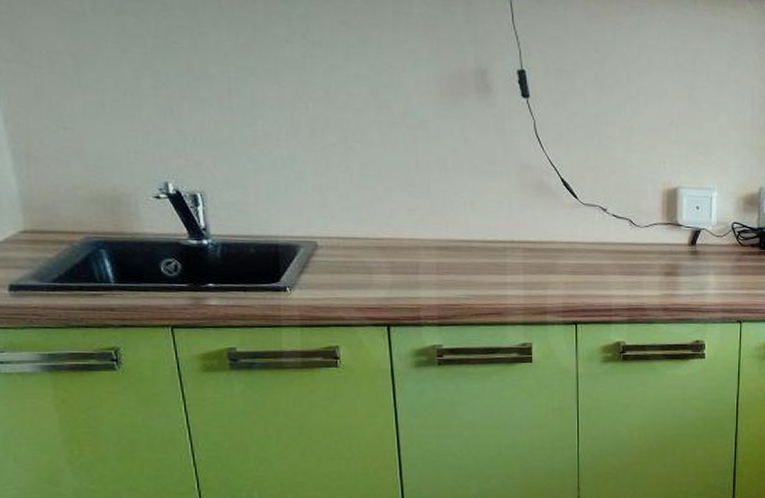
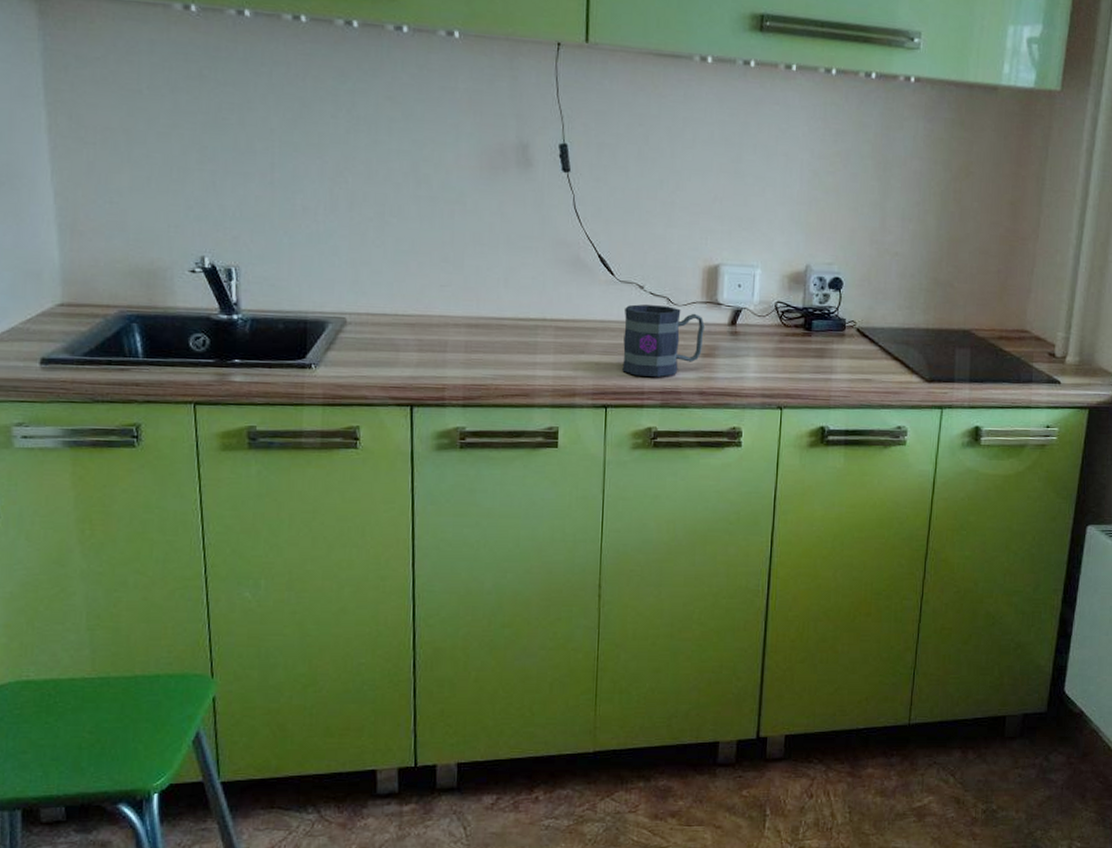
mug: none [590,225,666,295] -> present [622,303,705,377]

